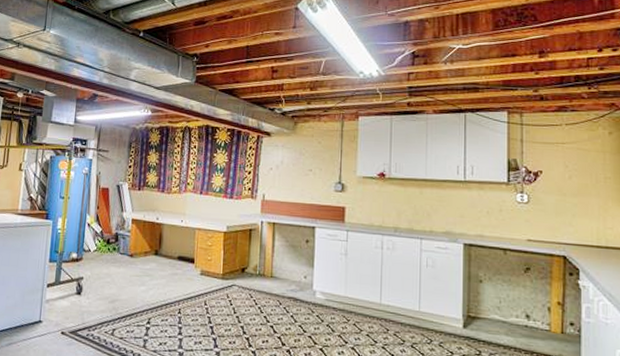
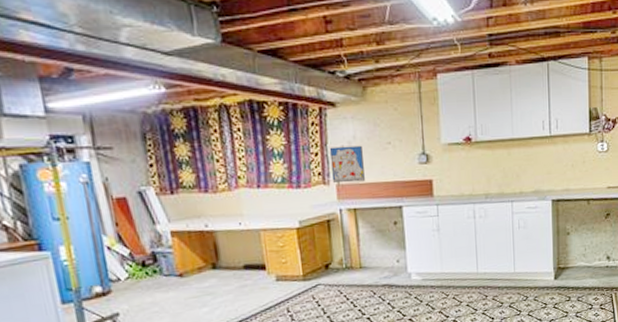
wall art: none [259,168,287,201] -> present [329,145,365,183]

